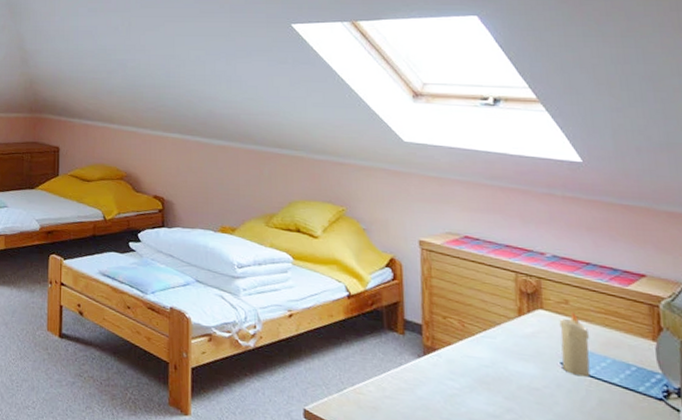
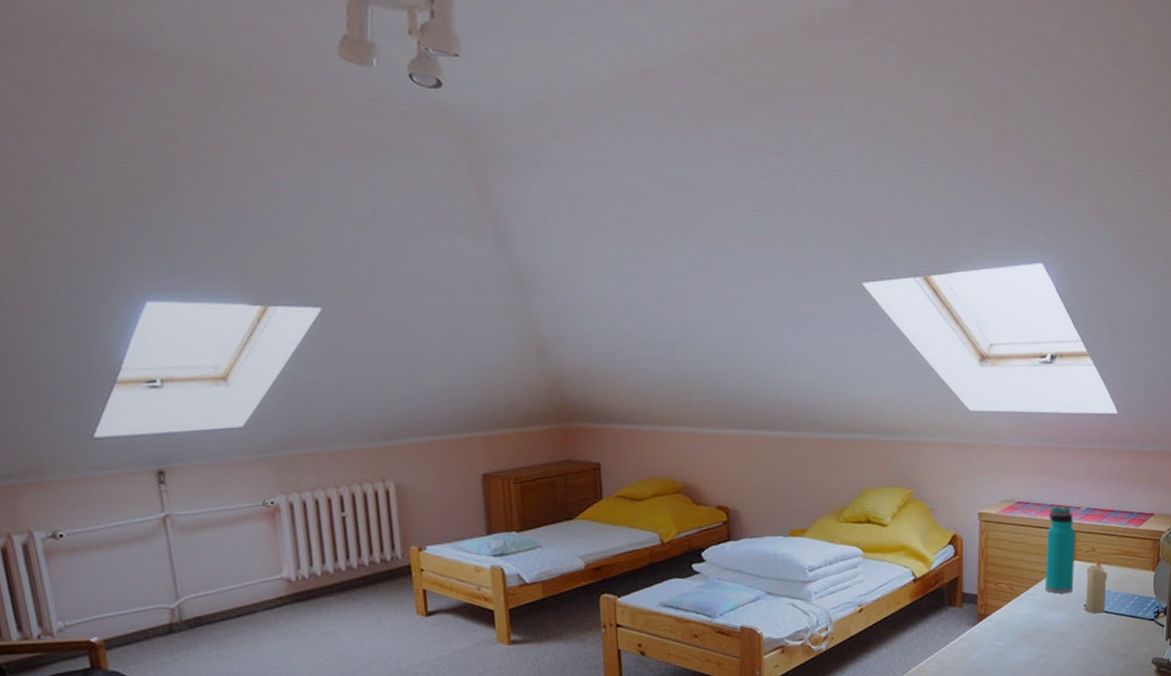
water bottle: none [503,247,544,346] -> present [1045,506,1076,594]

